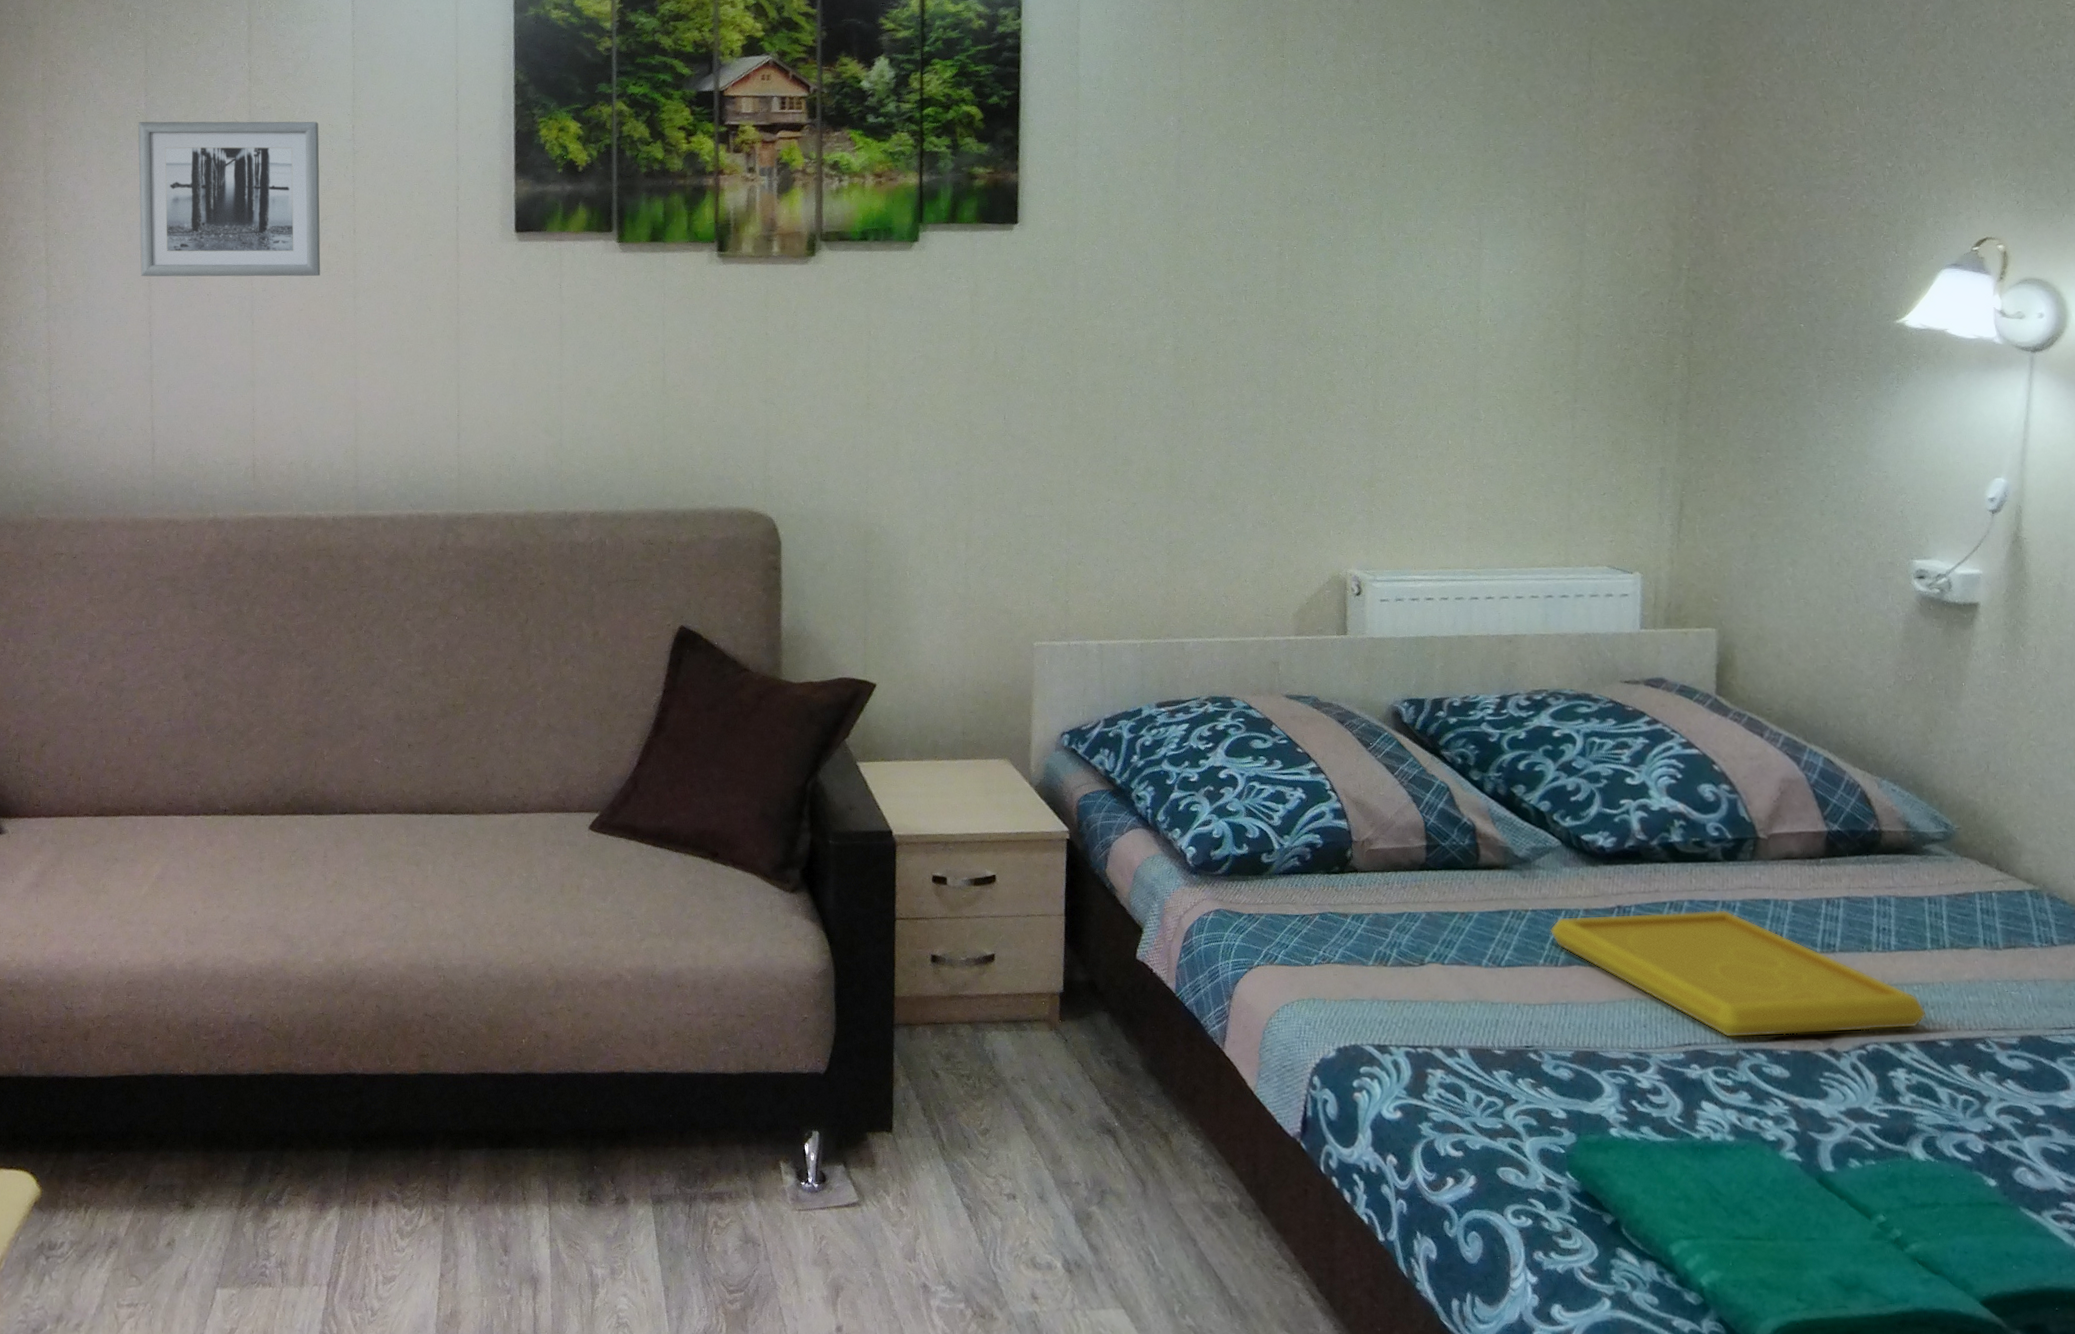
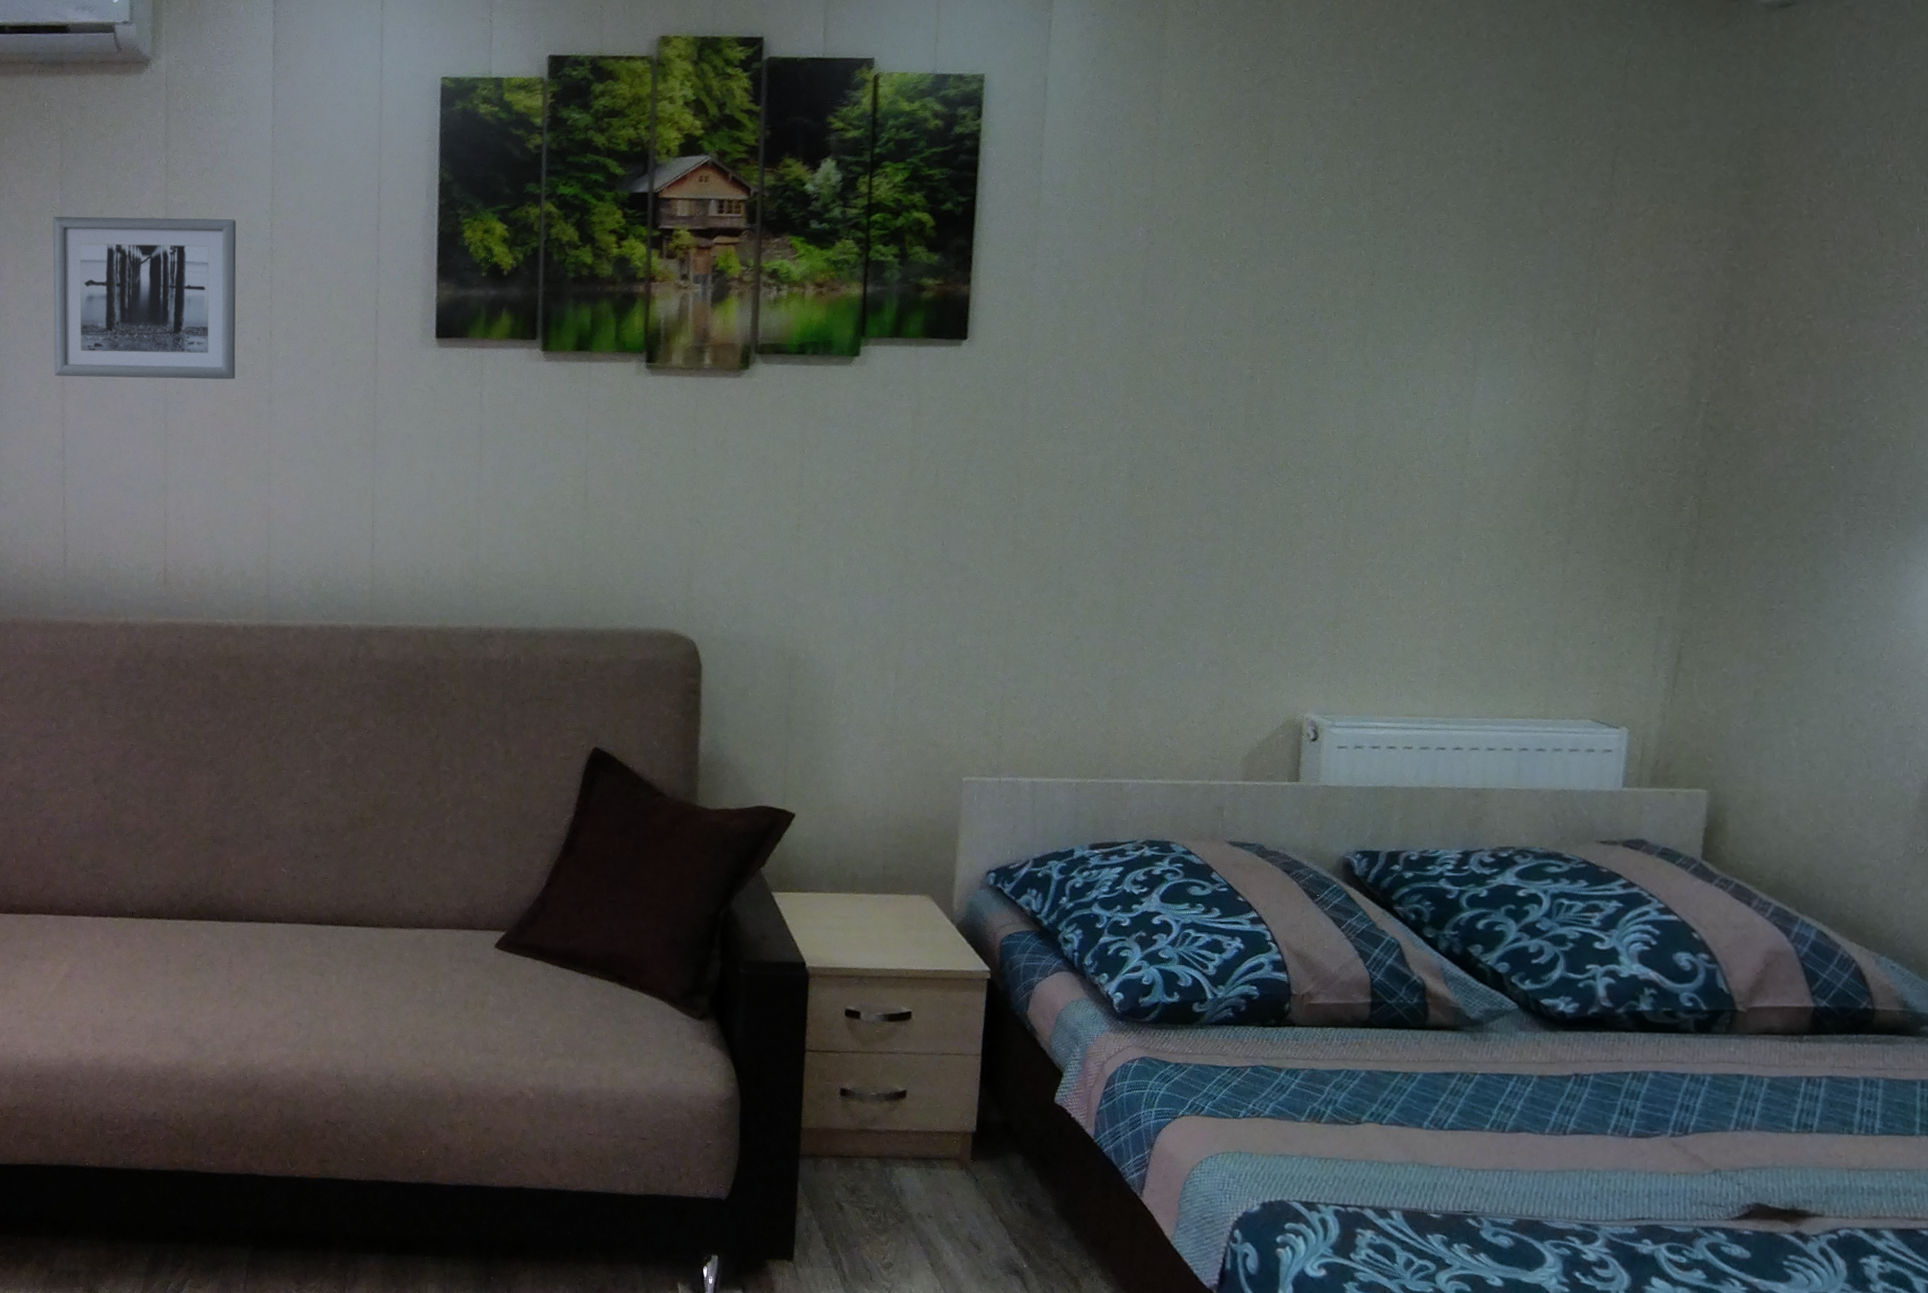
serving tray: present [1549,910,1927,1038] -> none [1499,1082,1909,1216]

